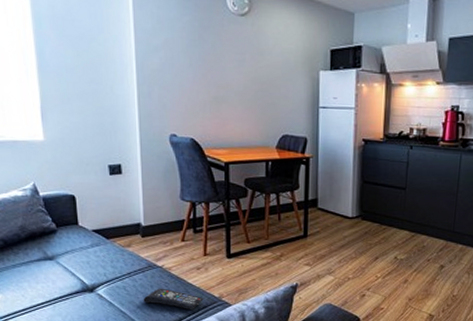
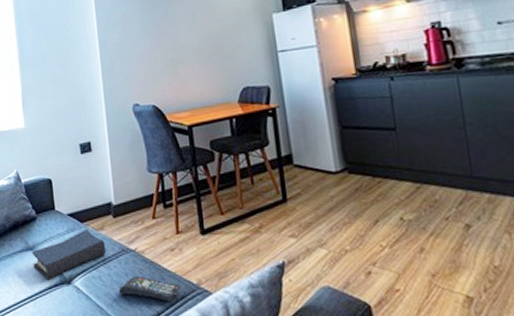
hardback book: none [51,244,132,288] -> present [32,228,106,281]

